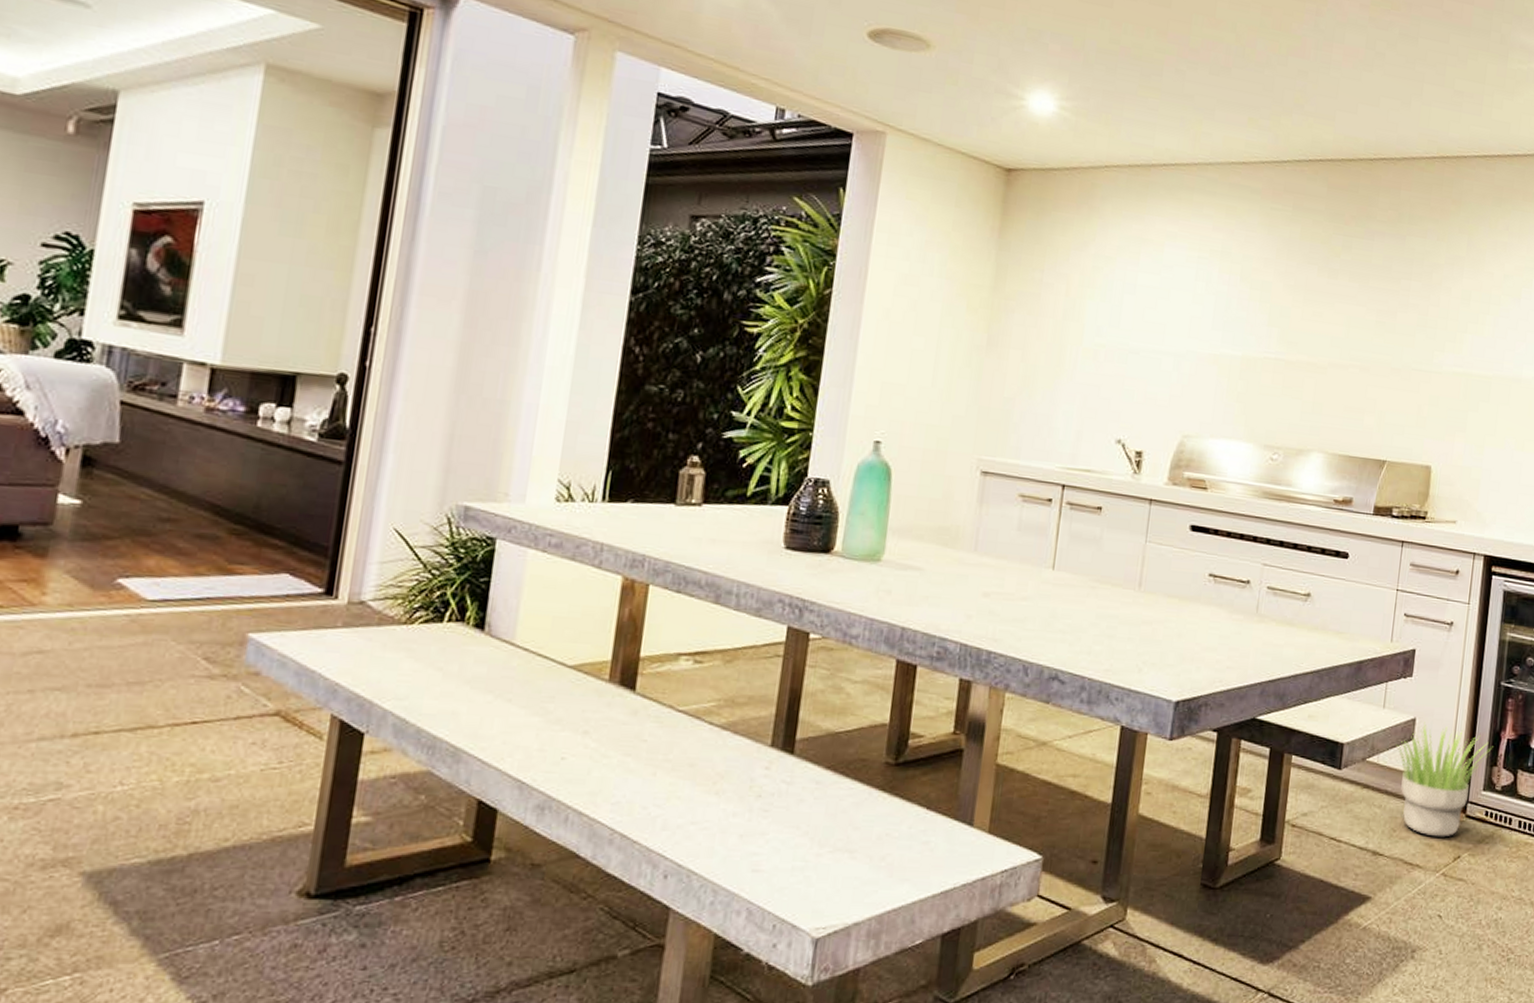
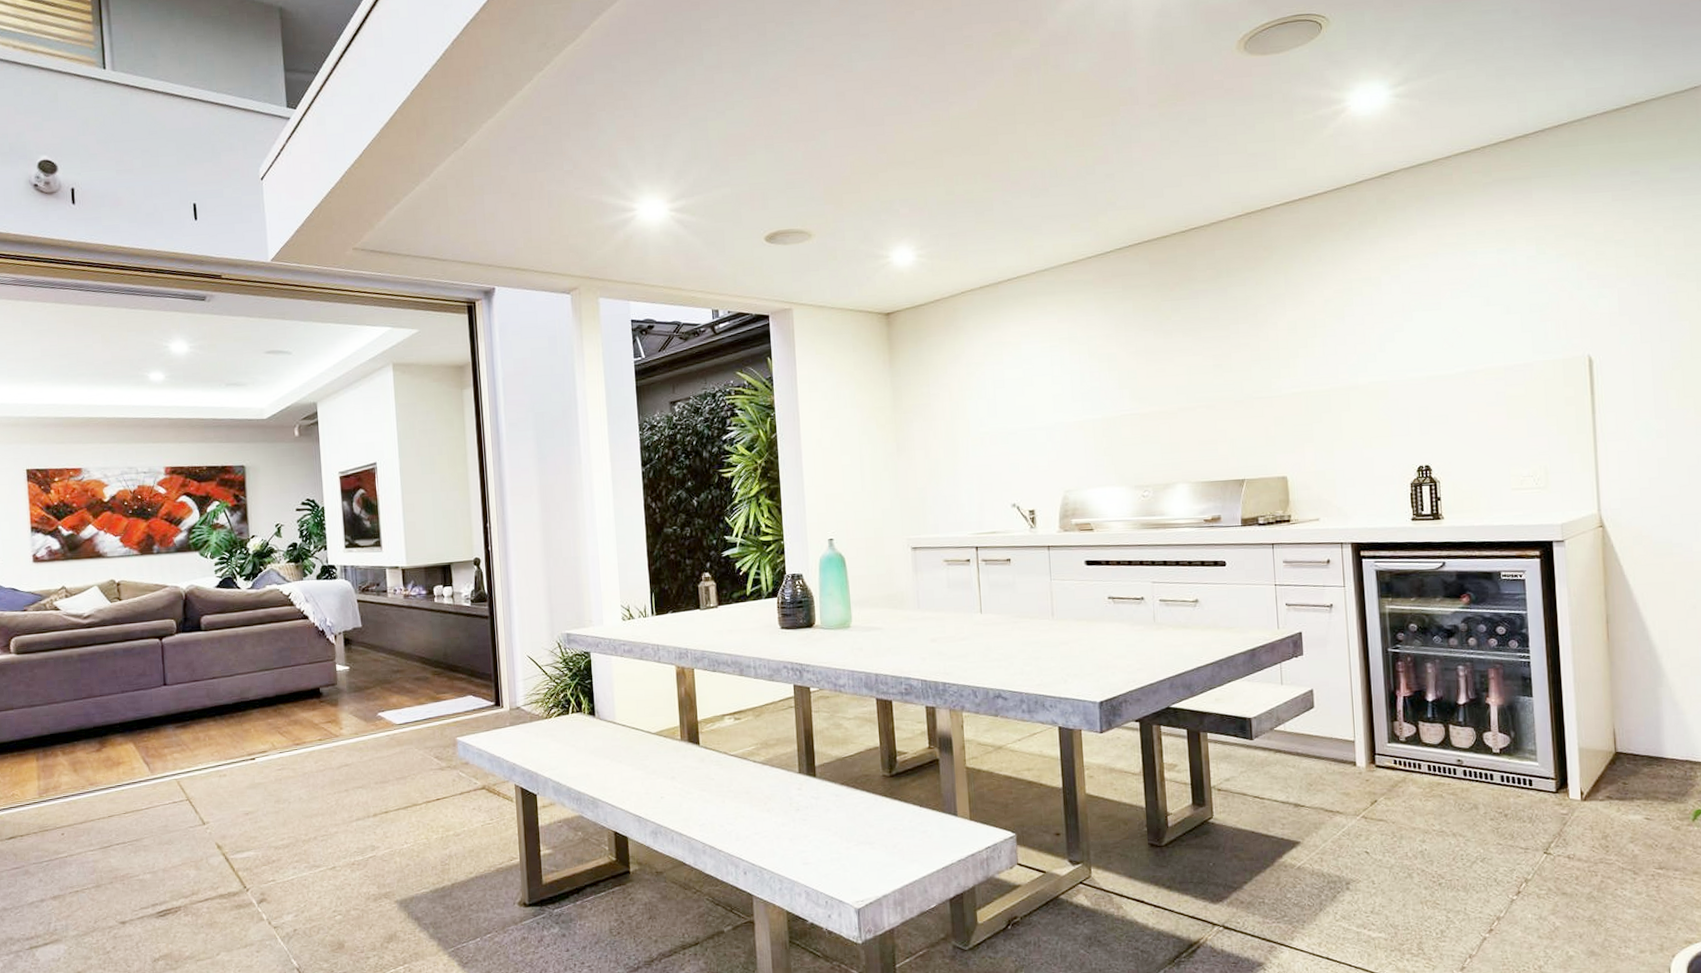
potted plant: present [1396,722,1493,837] -> none [1298,691,1391,787]

